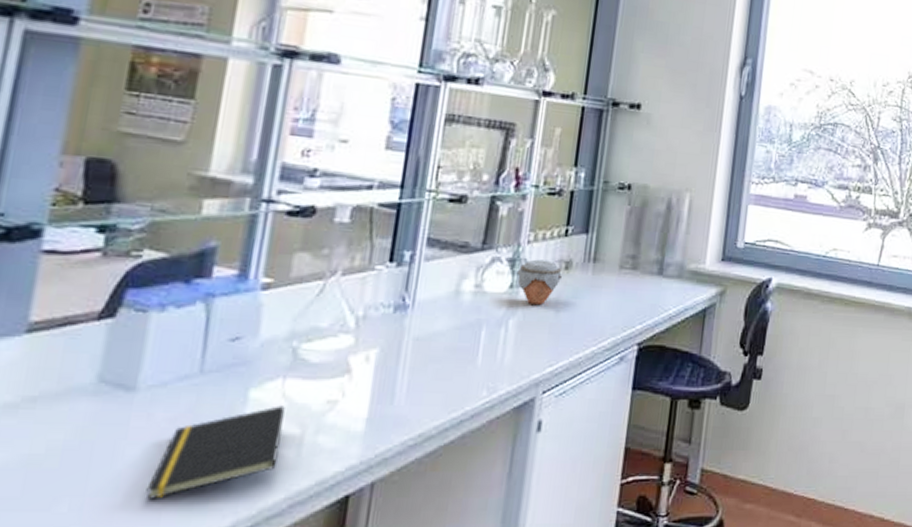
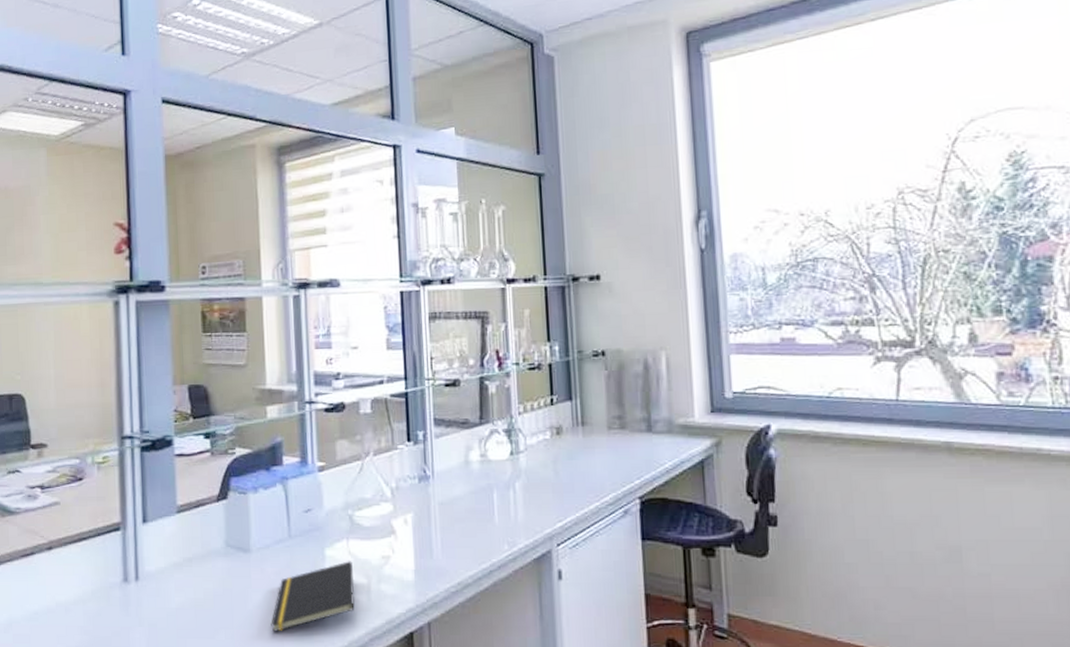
jar: present [517,259,562,306] -> none [514,428,555,469]

